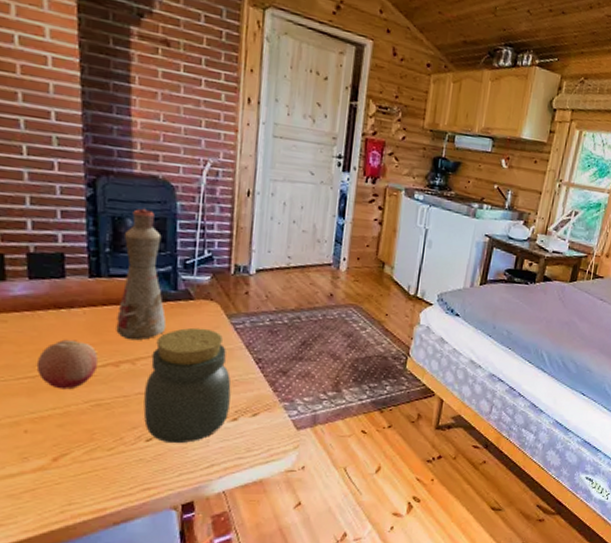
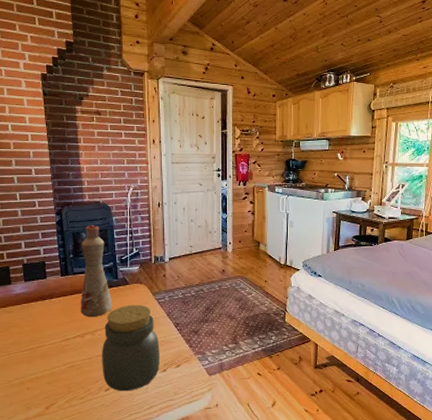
fruit: present [36,339,99,390] -> none [32,321,71,357]

